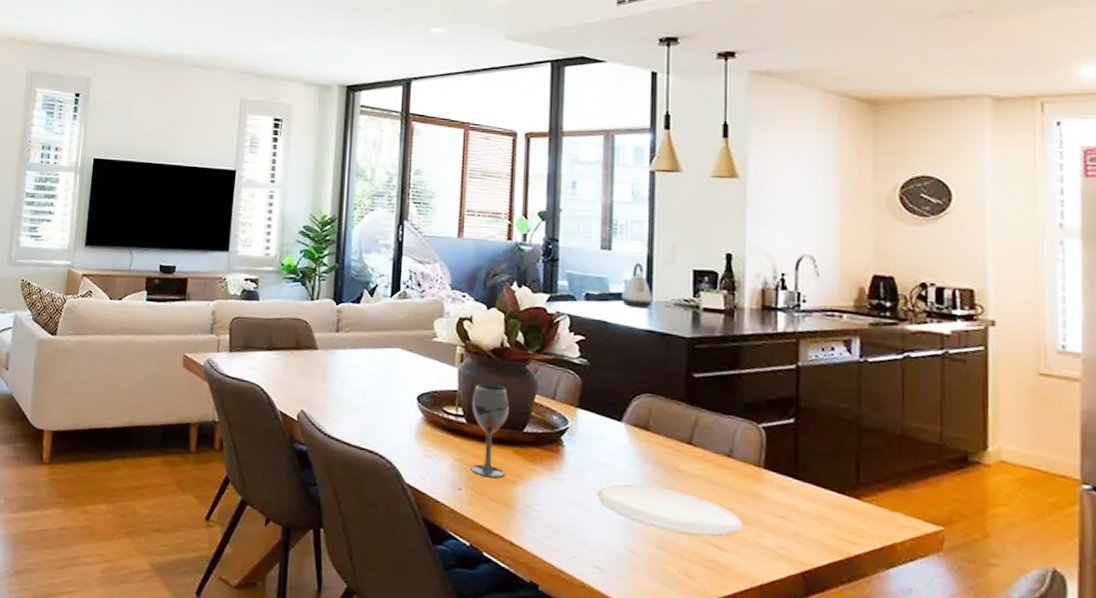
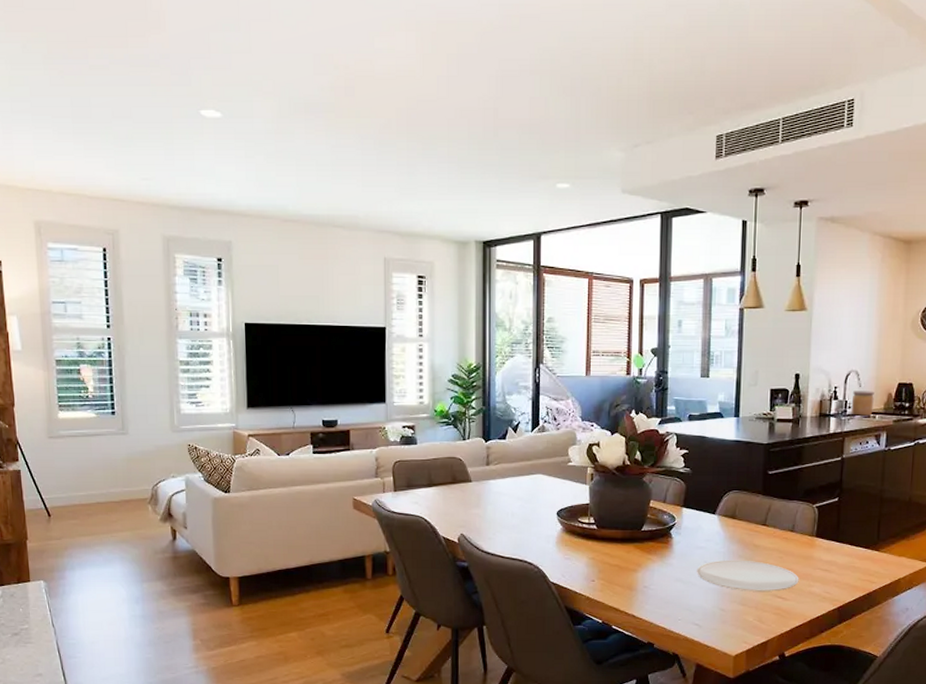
wine glass: present [470,382,510,478] -> none [600,494,631,569]
kettle: present [620,262,653,309] -> none [716,386,740,423]
jar: none [806,280,839,314] -> present [851,391,874,416]

